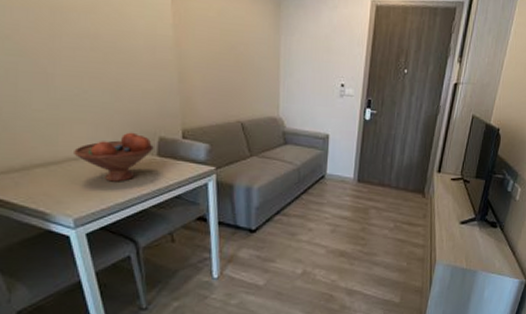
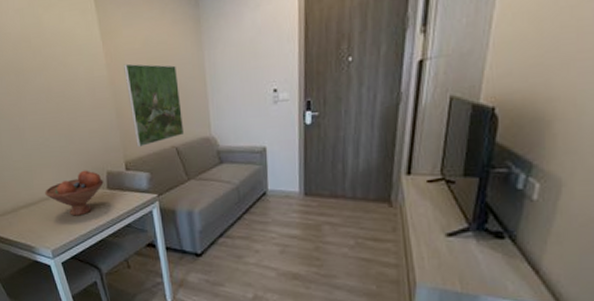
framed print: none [193,29,252,118] -> present [124,63,185,148]

